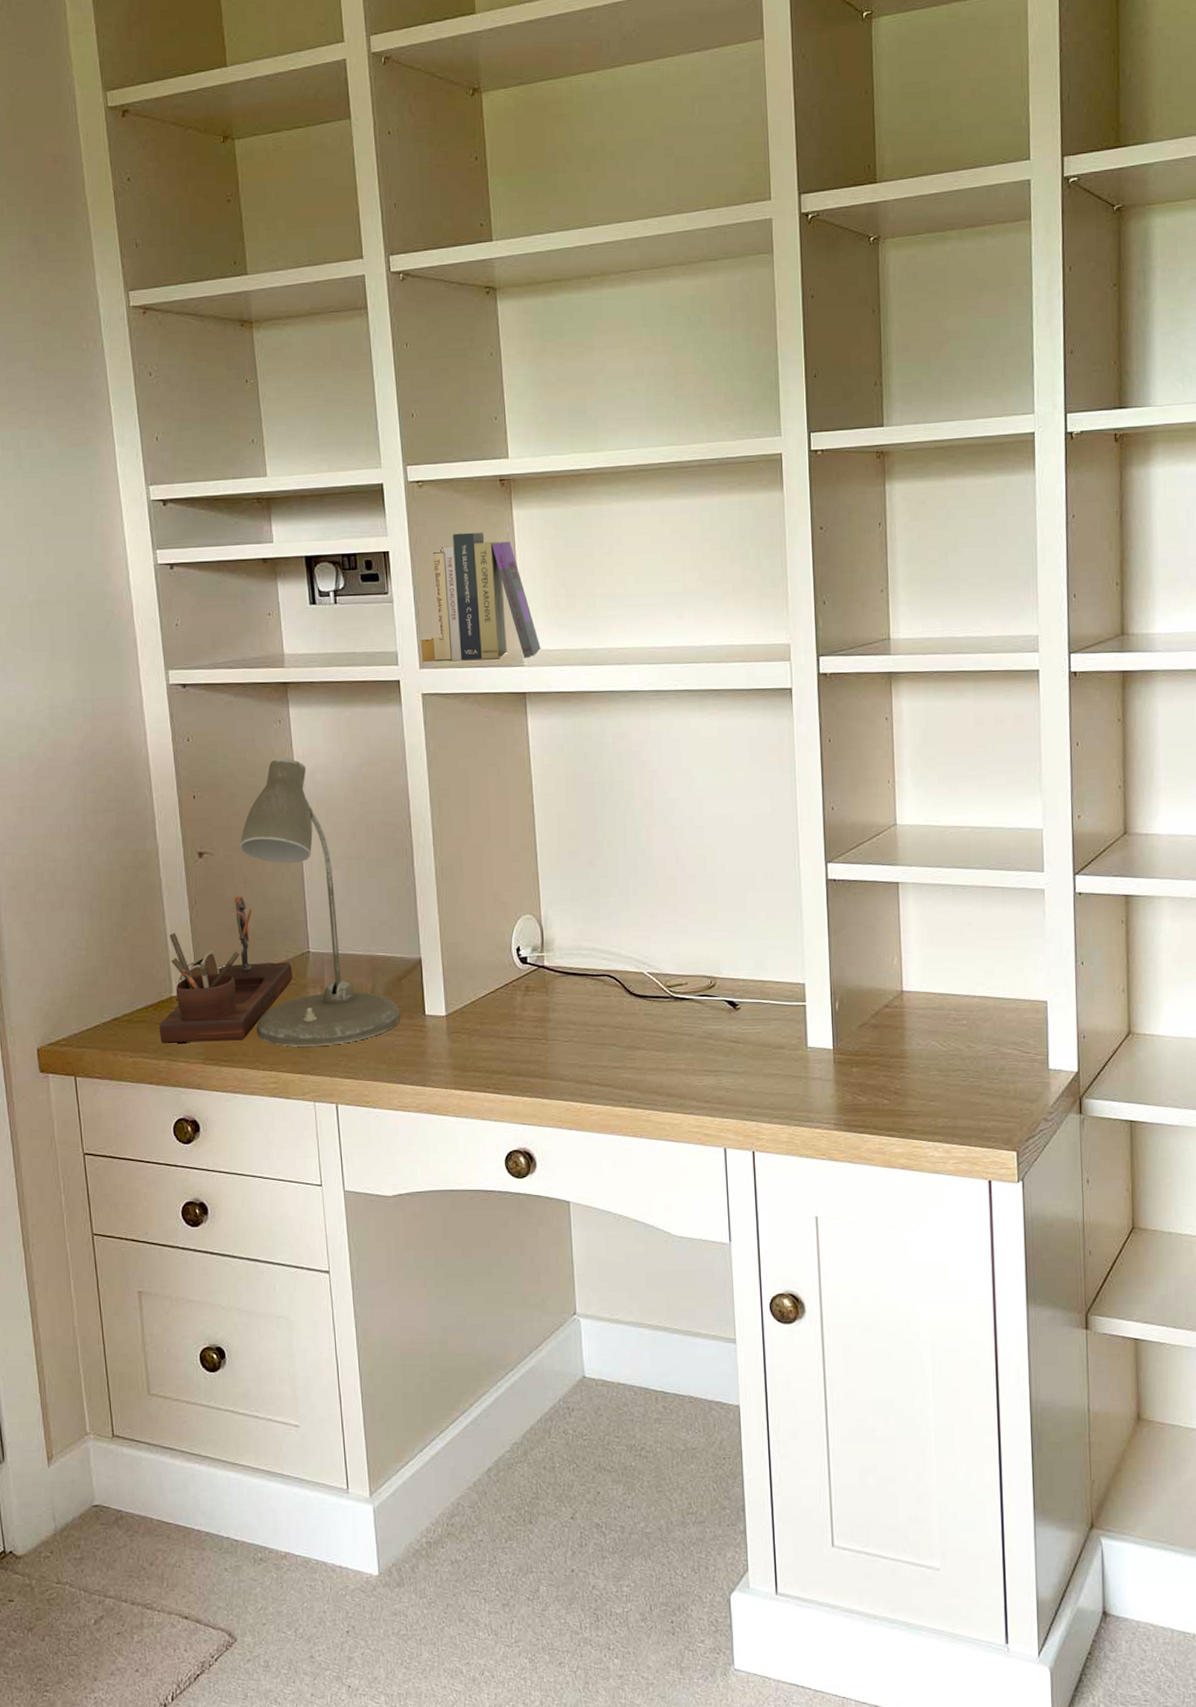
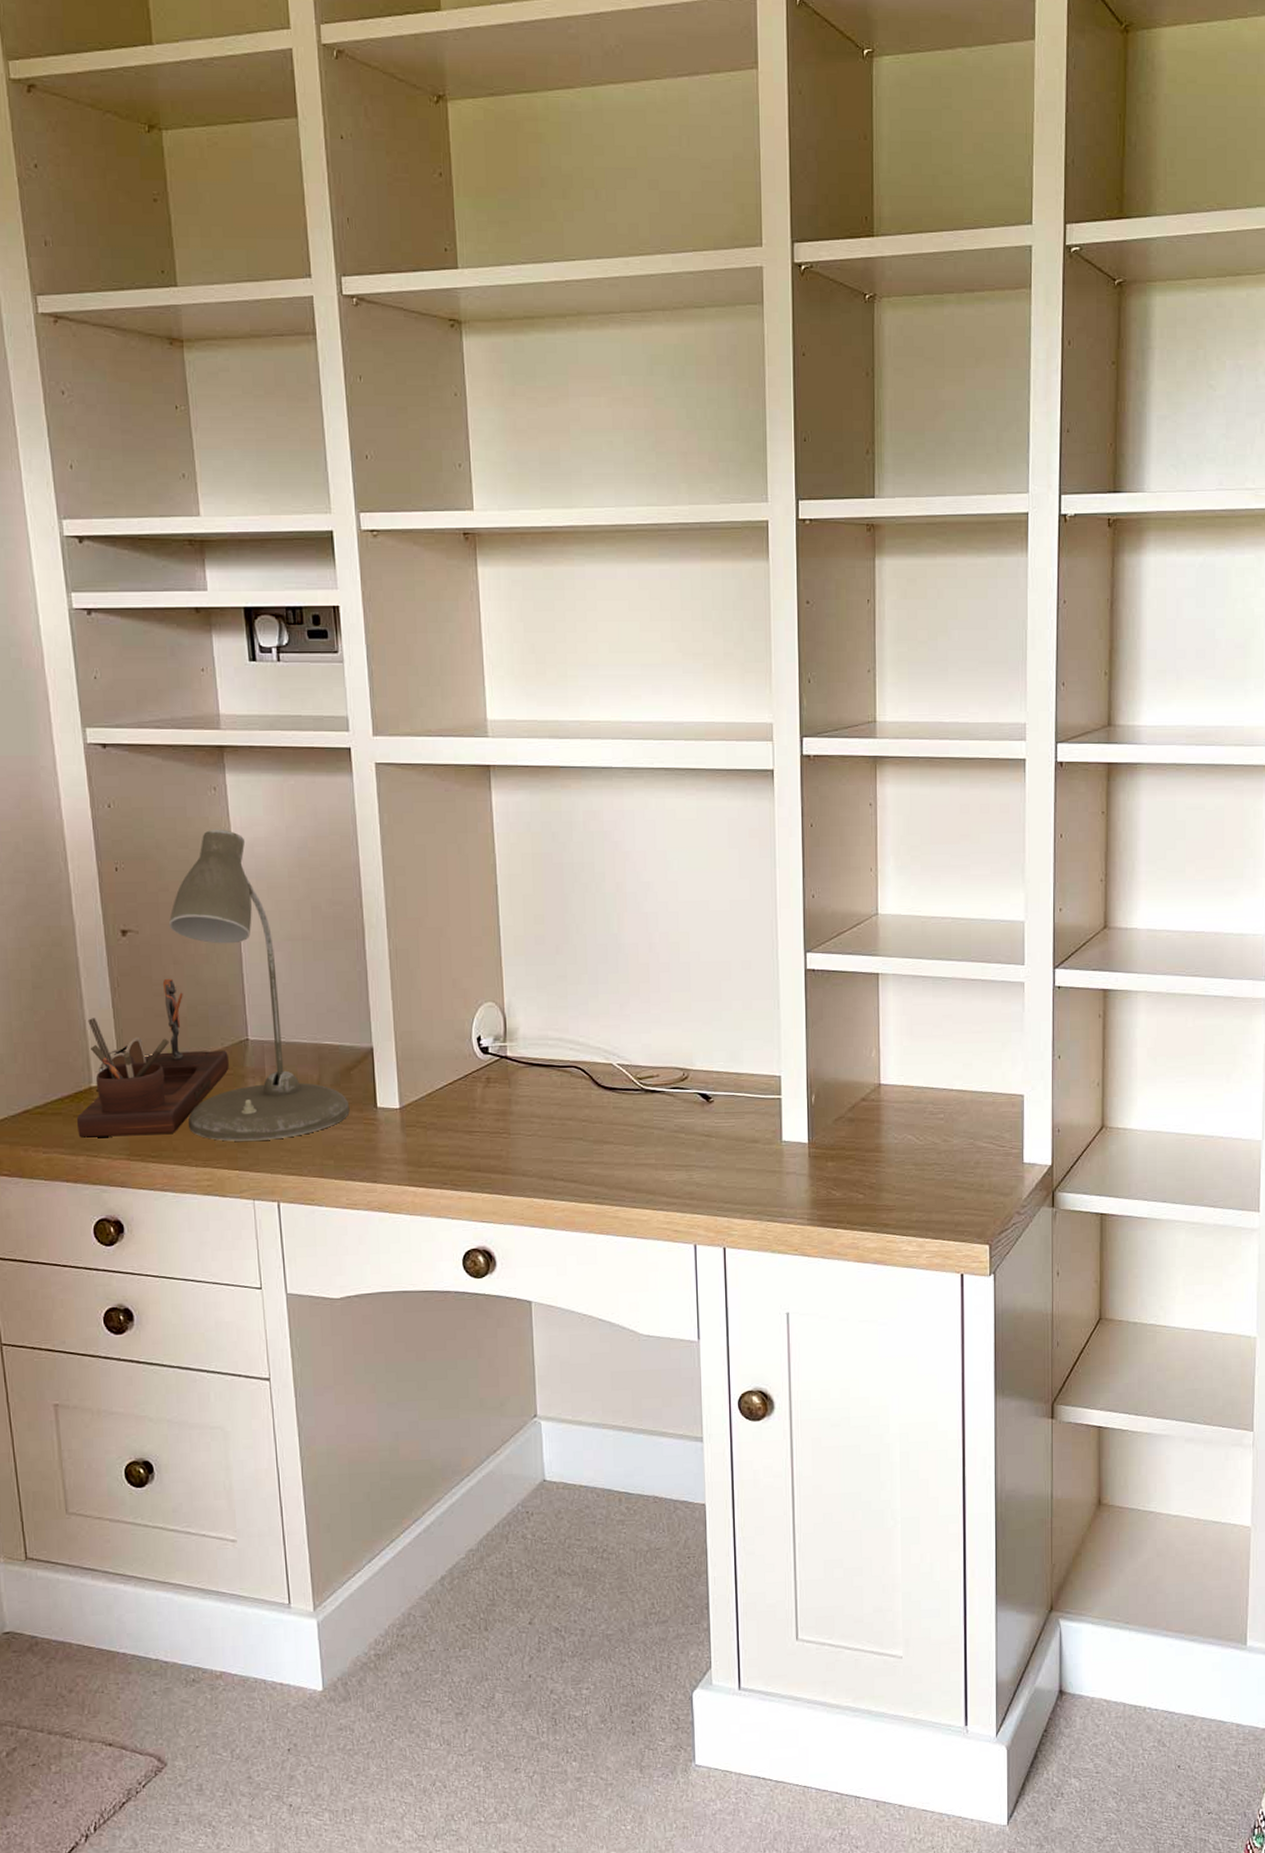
books: present [421,532,541,663] -> none [374,589,507,730]

